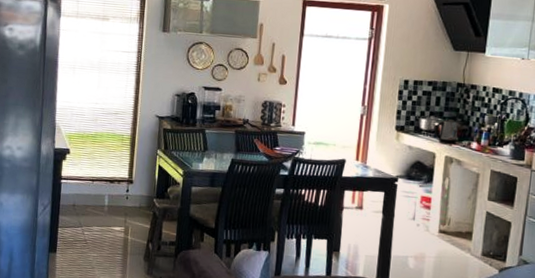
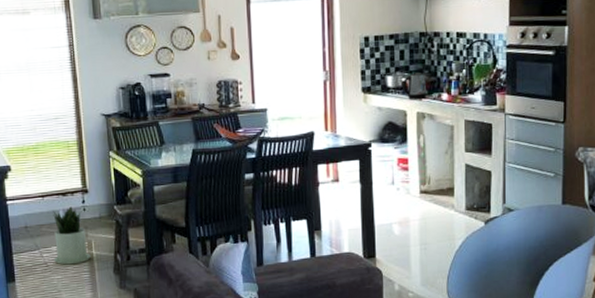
planter: none [93,193,126,246] -> present [53,206,91,265]

